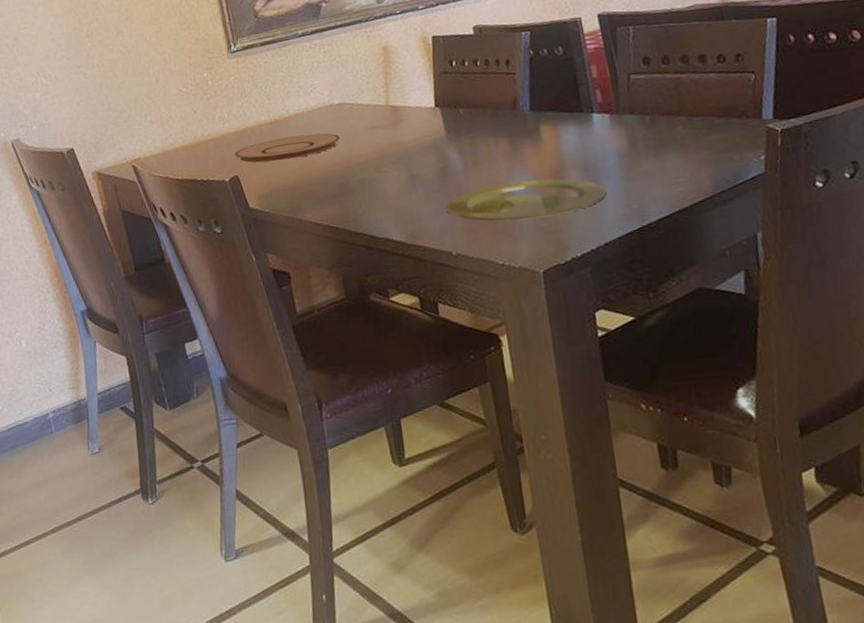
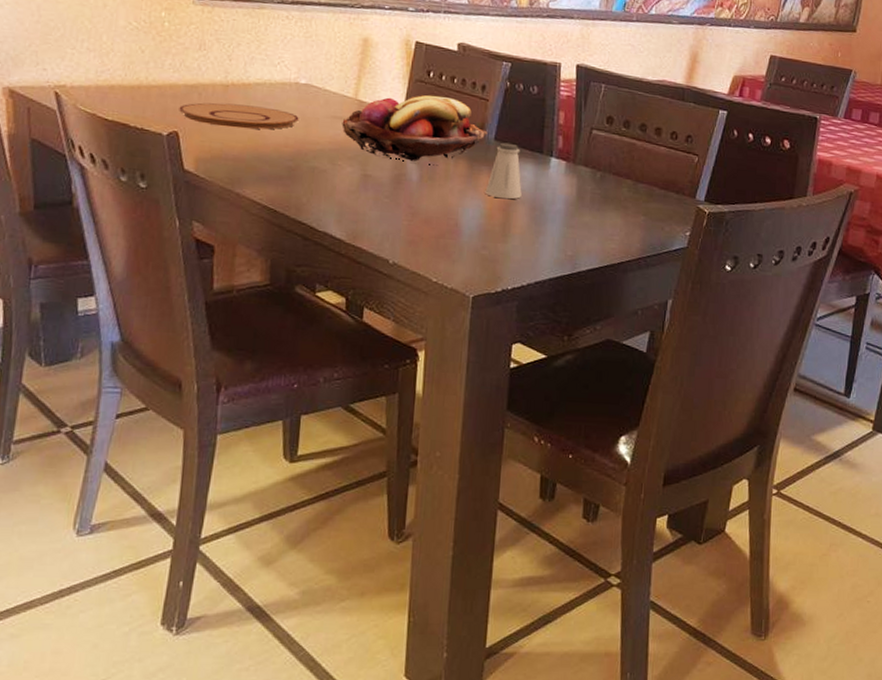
fruit basket: none [379,81,522,155] -> present [342,95,488,166]
plate: present [446,178,607,222] -> none [392,203,548,246]
saltshaker: none [531,109,571,168] -> present [485,142,522,199]

